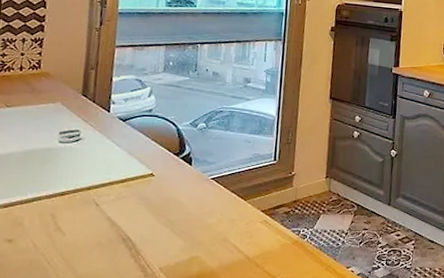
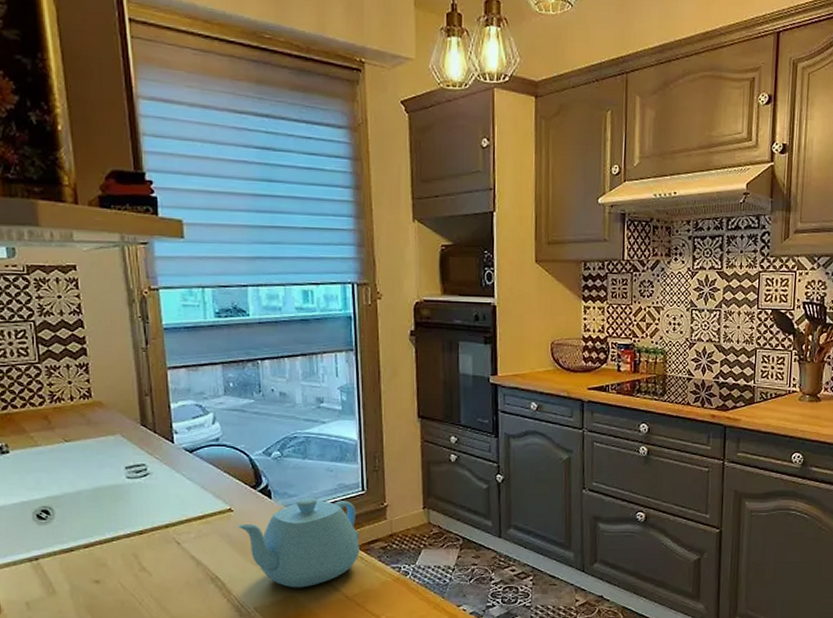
teapot: none [156,165,267,249] -> present [238,498,360,588]

